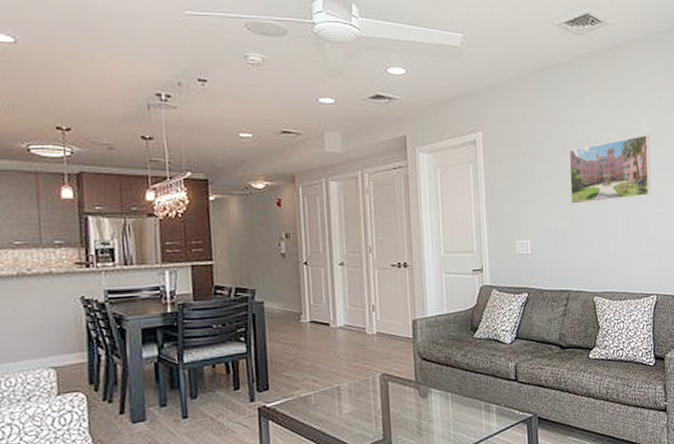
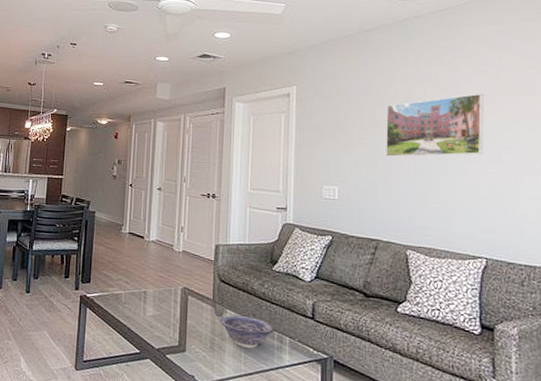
decorative bowl: none [425,391,481,425] -> present [220,315,274,348]

